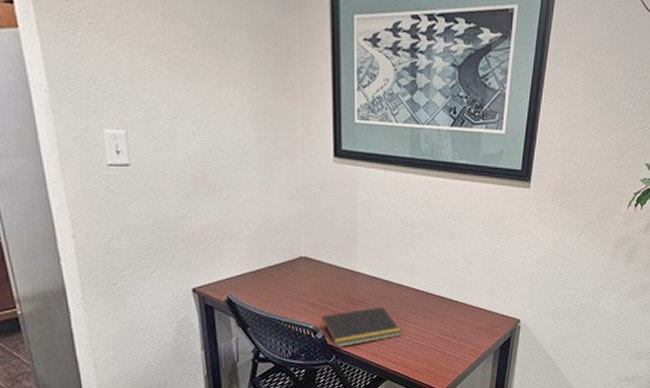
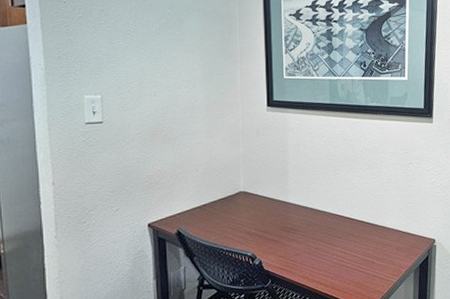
notepad: present [320,306,402,348] -> none [258,232,330,273]

